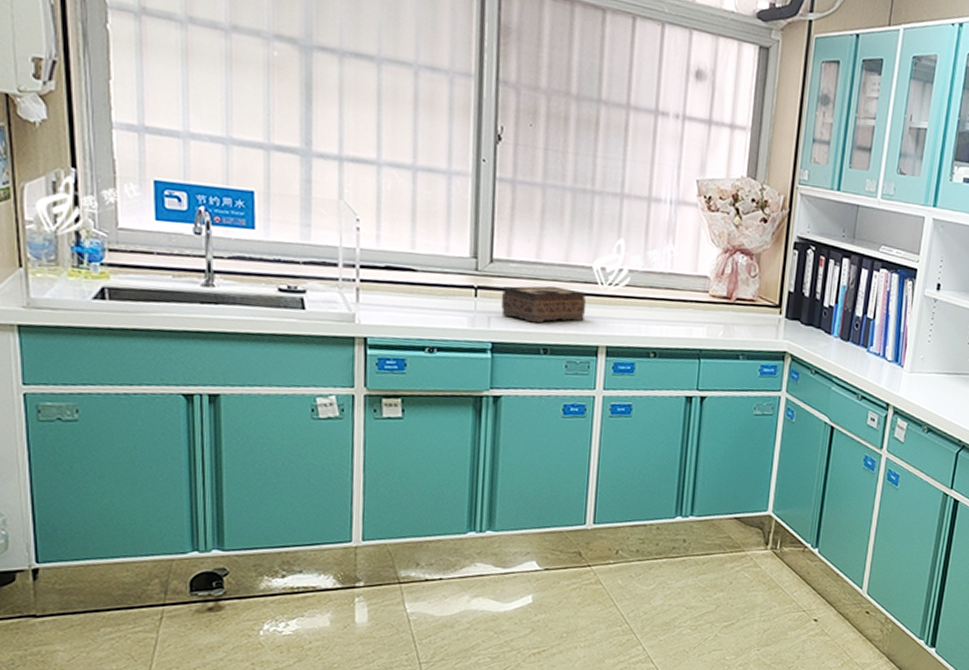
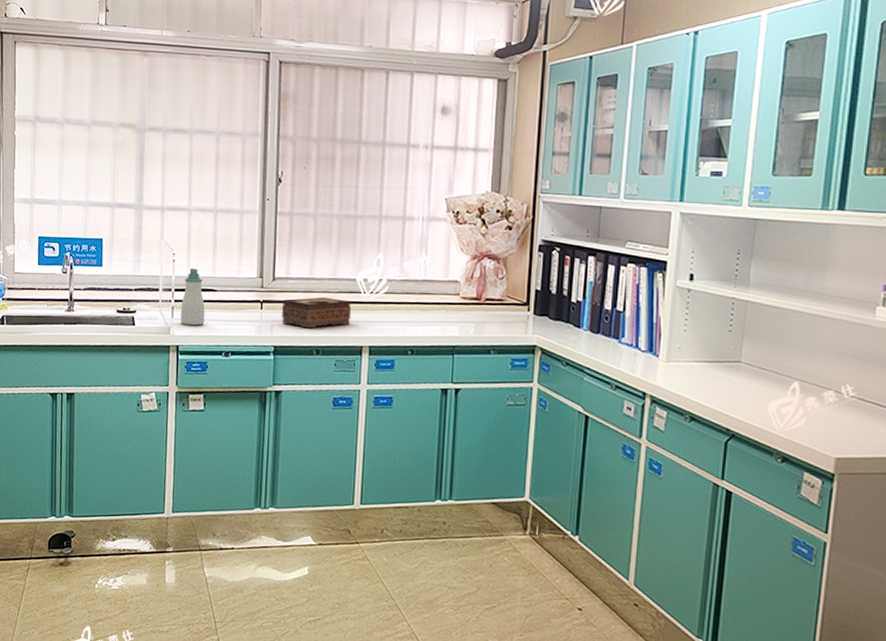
soap bottle: none [369,239,403,314] -> present [181,267,206,326]

